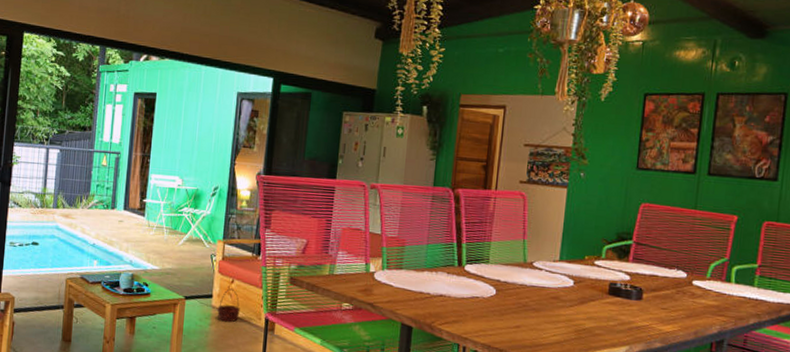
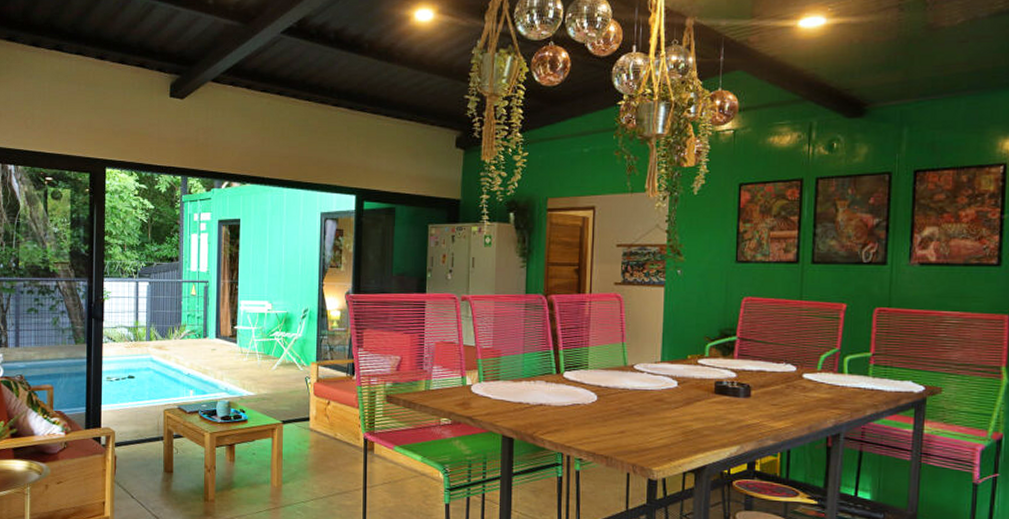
basket: present [217,288,240,323] -> none [315,410,338,444]

